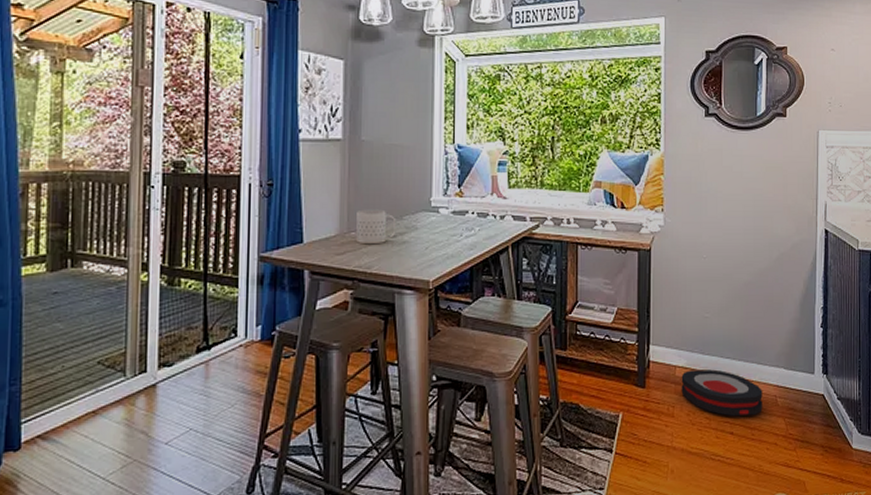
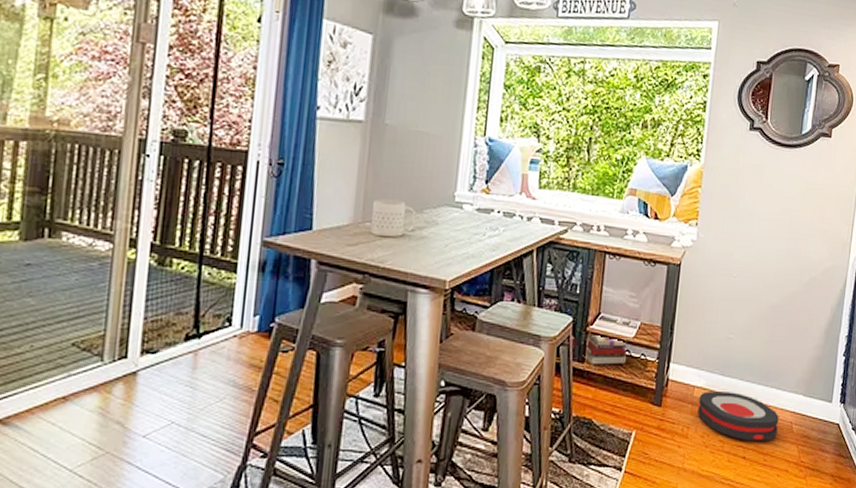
books: none [564,320,607,351] -> present [583,332,627,365]

